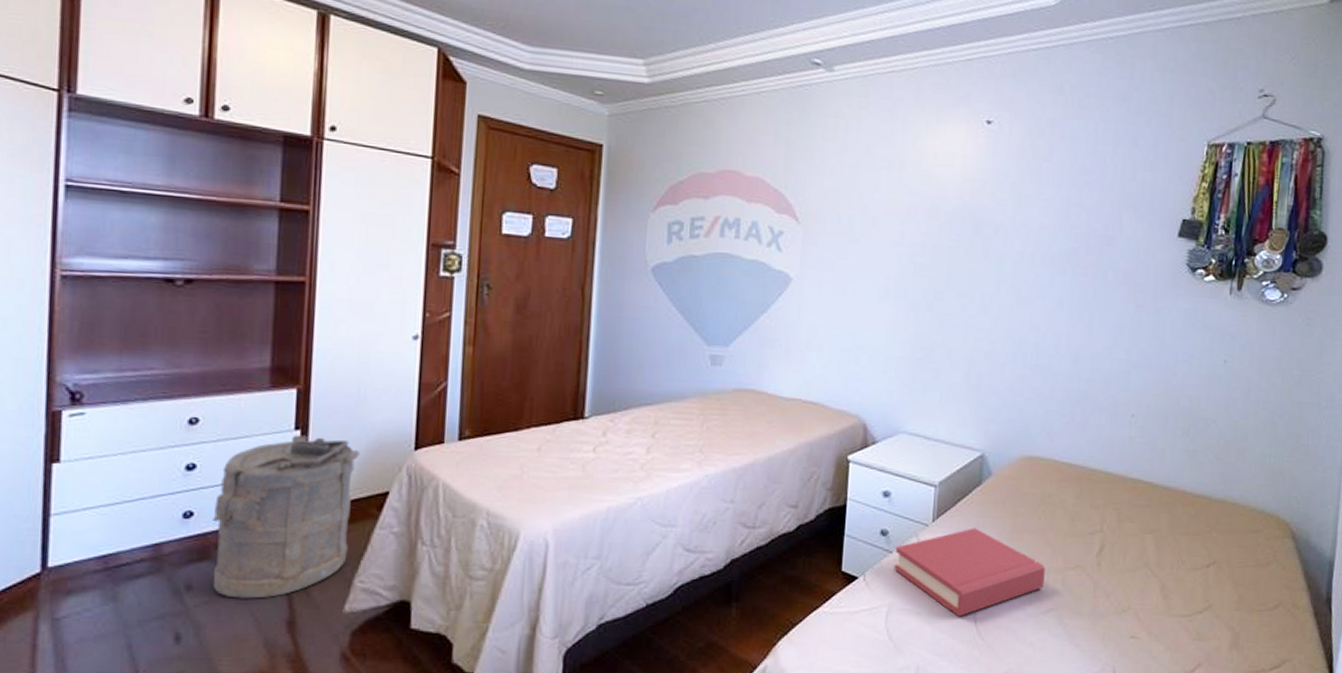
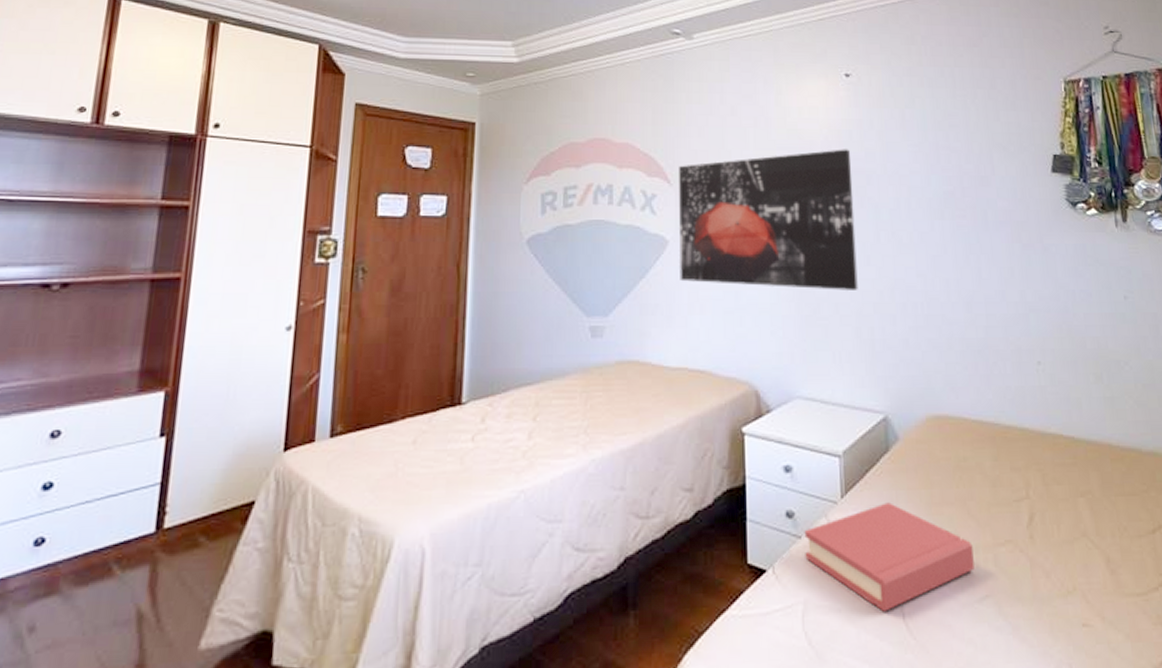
laundry hamper: present [212,434,360,599] -> none [59,442,227,640]
wall art: none [800,198,982,338] -> present [679,149,858,290]

